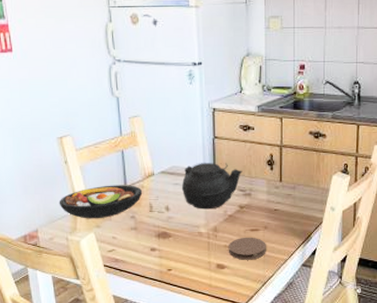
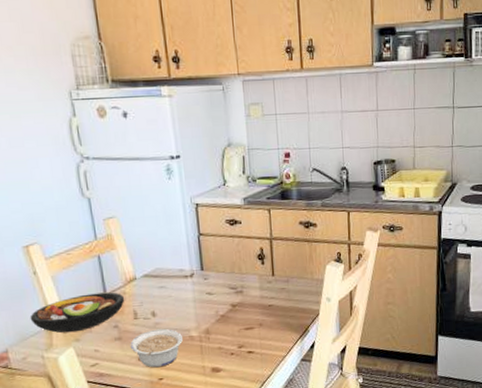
legume: none [144,223,193,259] -> present [130,328,184,368]
teapot: present [181,162,242,210] -> none [167,261,232,312]
coaster: present [229,237,266,260] -> none [223,336,263,361]

